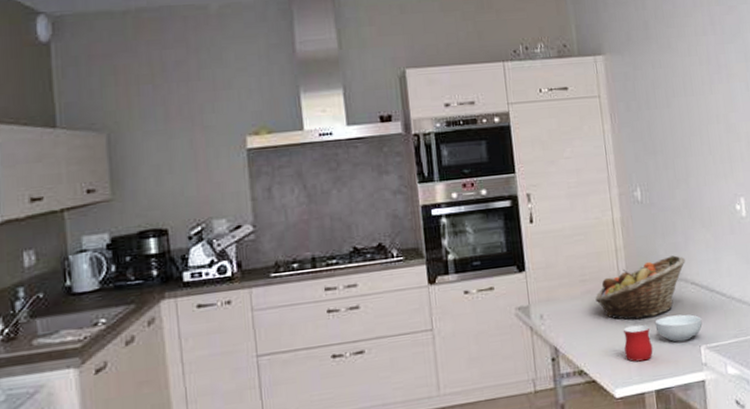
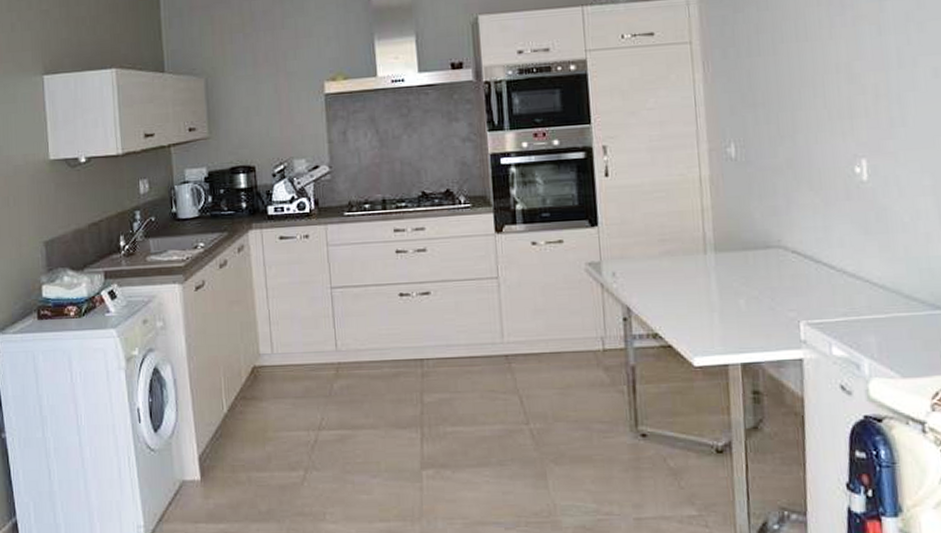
fruit basket: present [595,255,685,320] -> none [675,219,786,286]
mug: present [622,324,653,362] -> none [705,292,741,331]
cereal bowl: present [654,314,702,343] -> none [744,285,803,315]

